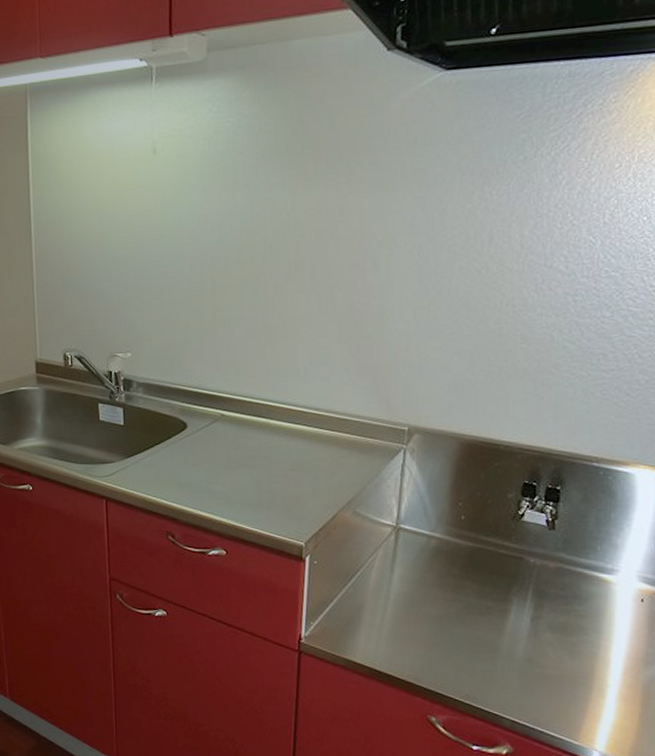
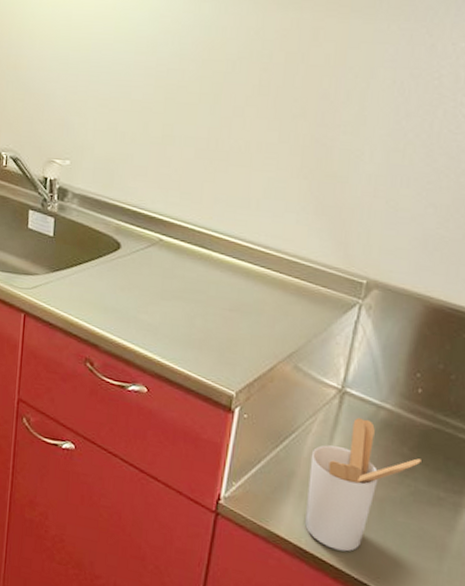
utensil holder: none [376,549,470,667] -> present [305,418,421,552]

